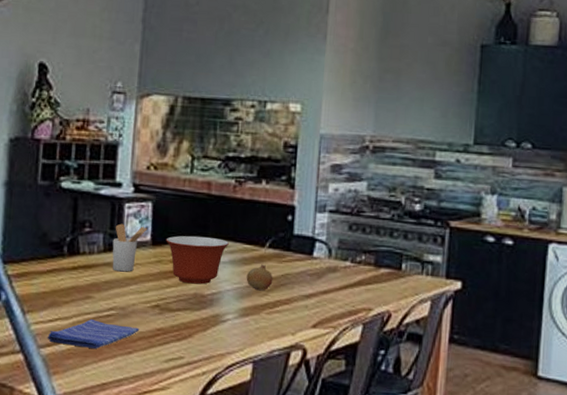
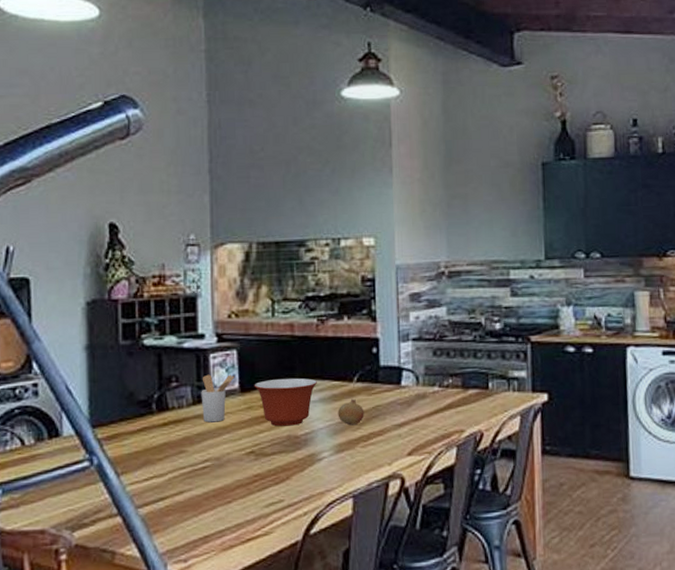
dish towel: present [47,318,140,349] -> none [144,472,237,503]

